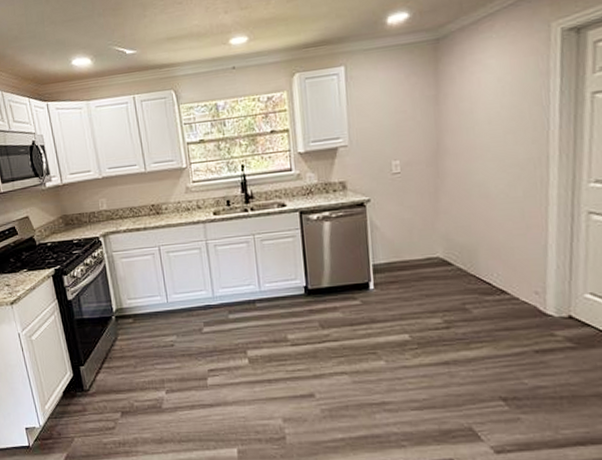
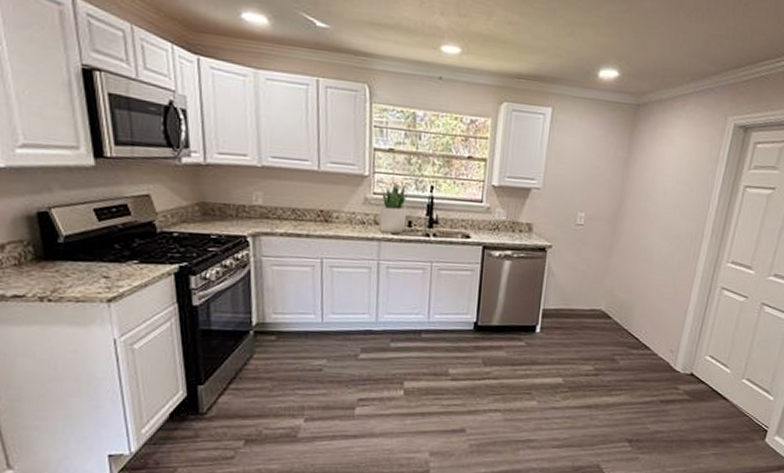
planter: none [199,166,225,215] -> present [379,182,407,234]

